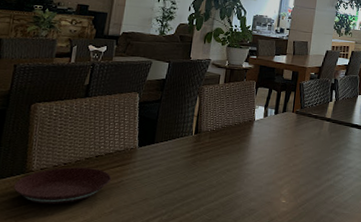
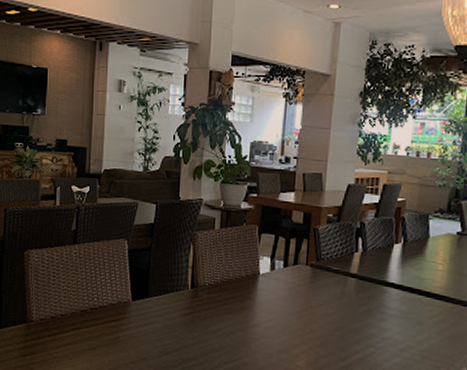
plate: present [13,167,112,204] -> none [18,319,108,357]

